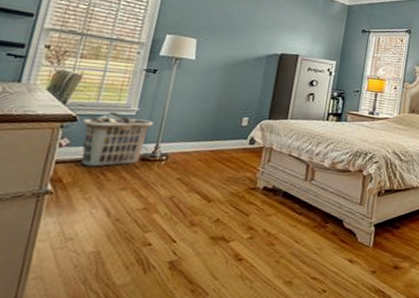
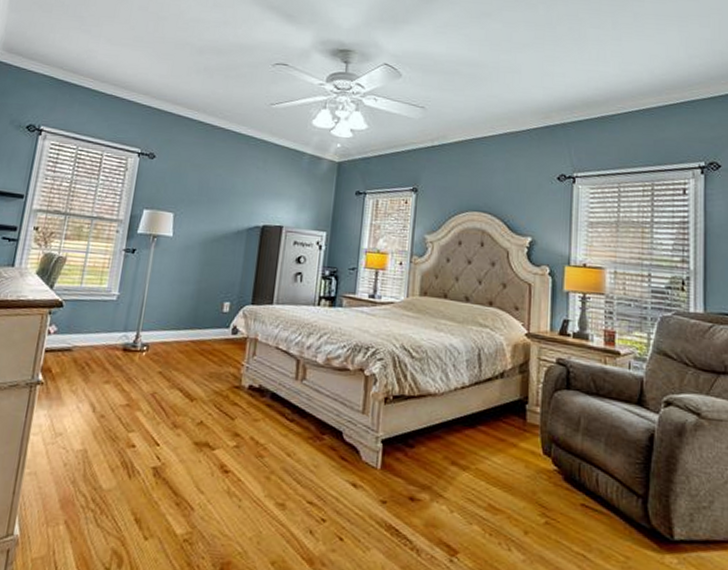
clothes hamper: present [81,111,154,167] -> none [67,296,134,357]

